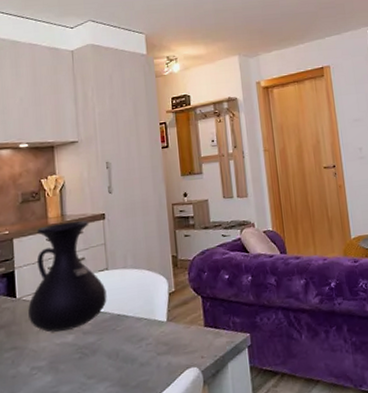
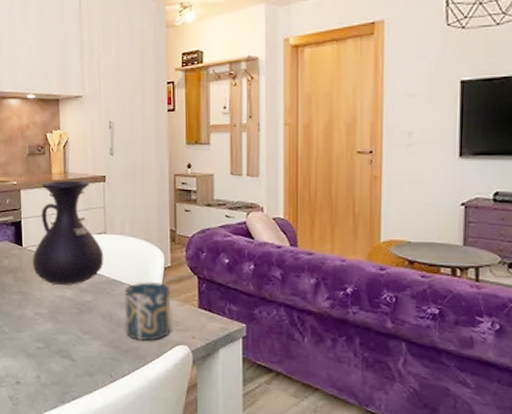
cup: none [130,308,180,373] -> present [125,281,171,341]

